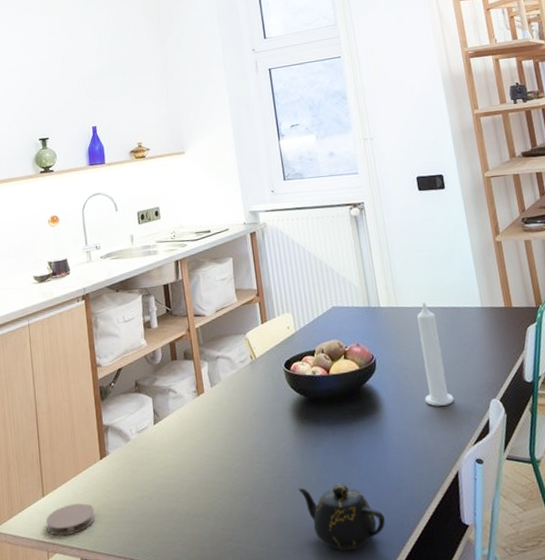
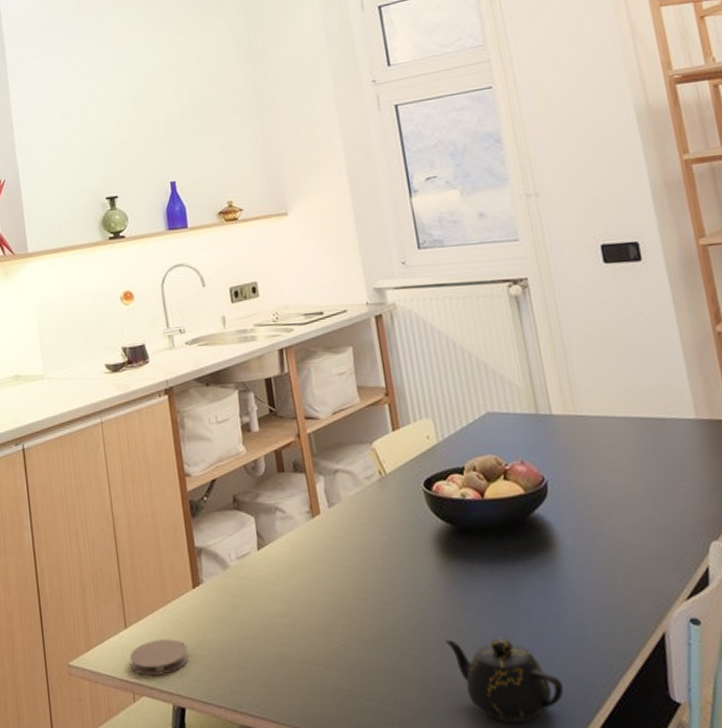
candle: present [417,302,454,406] -> none [604,410,658,547]

